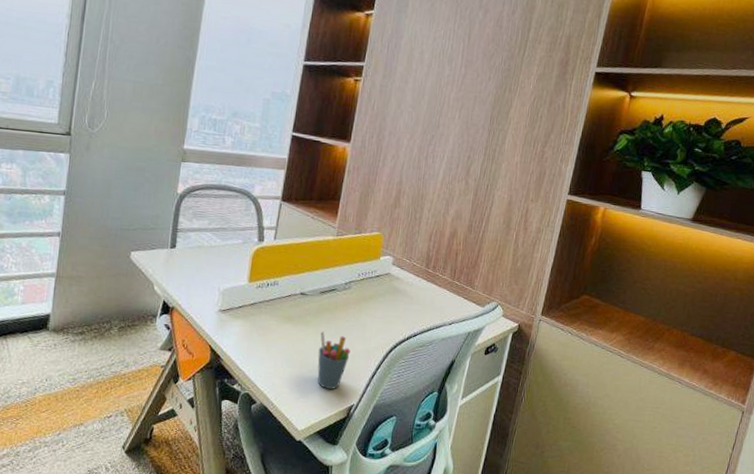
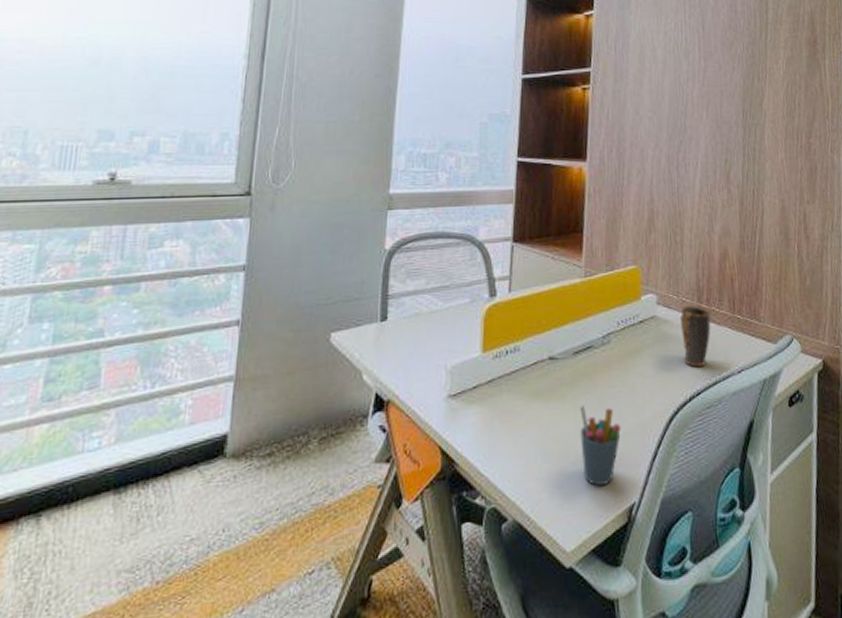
mug: none [406,269,435,317] -> present [680,306,711,368]

